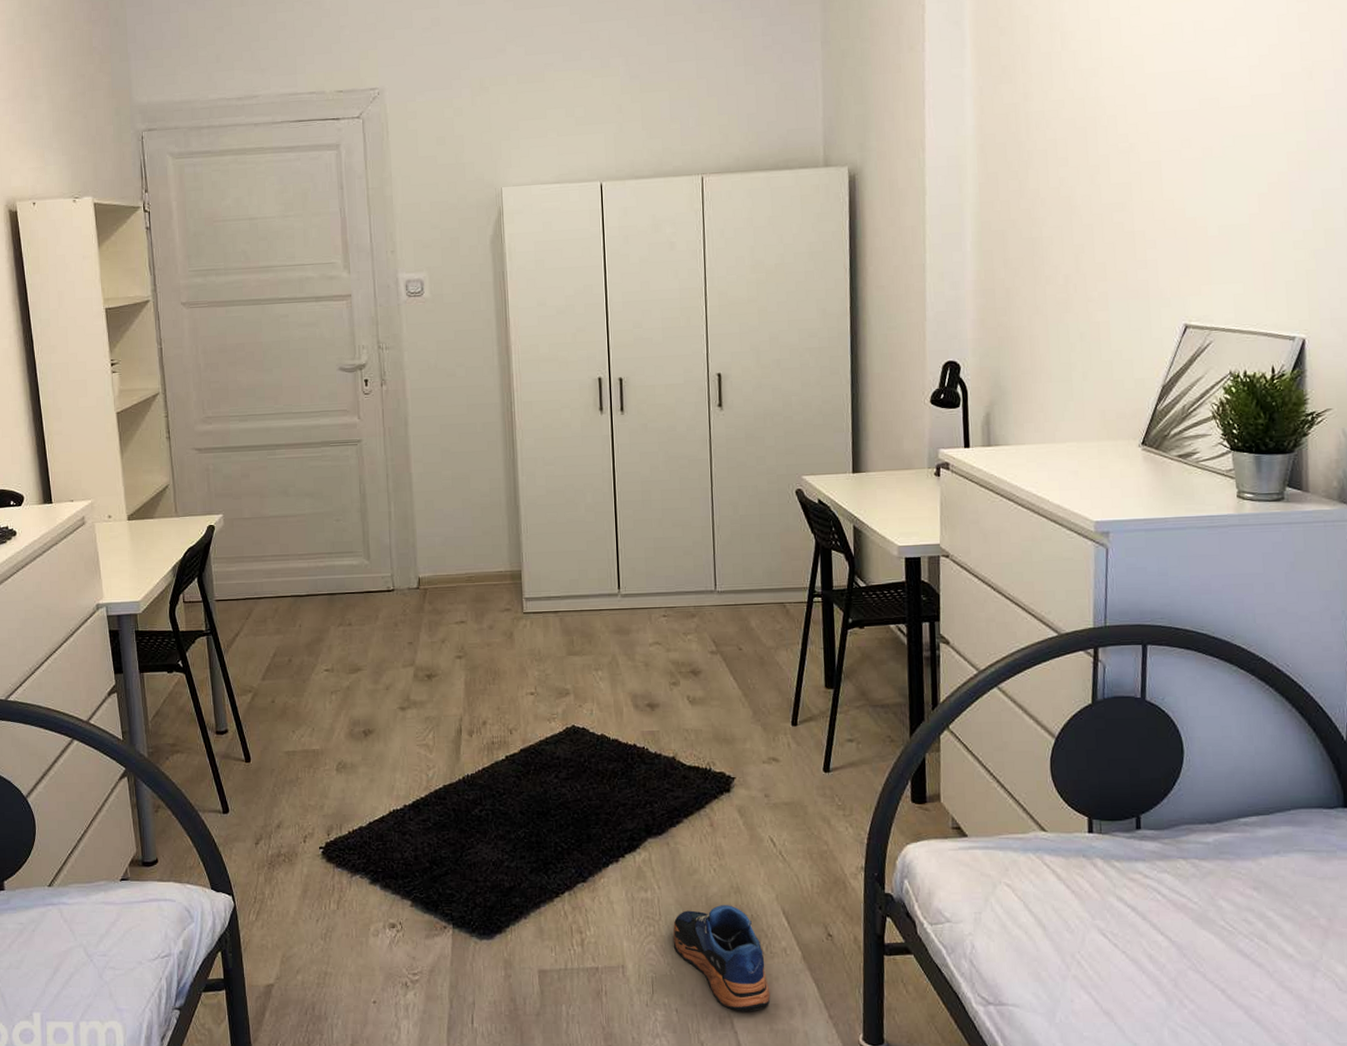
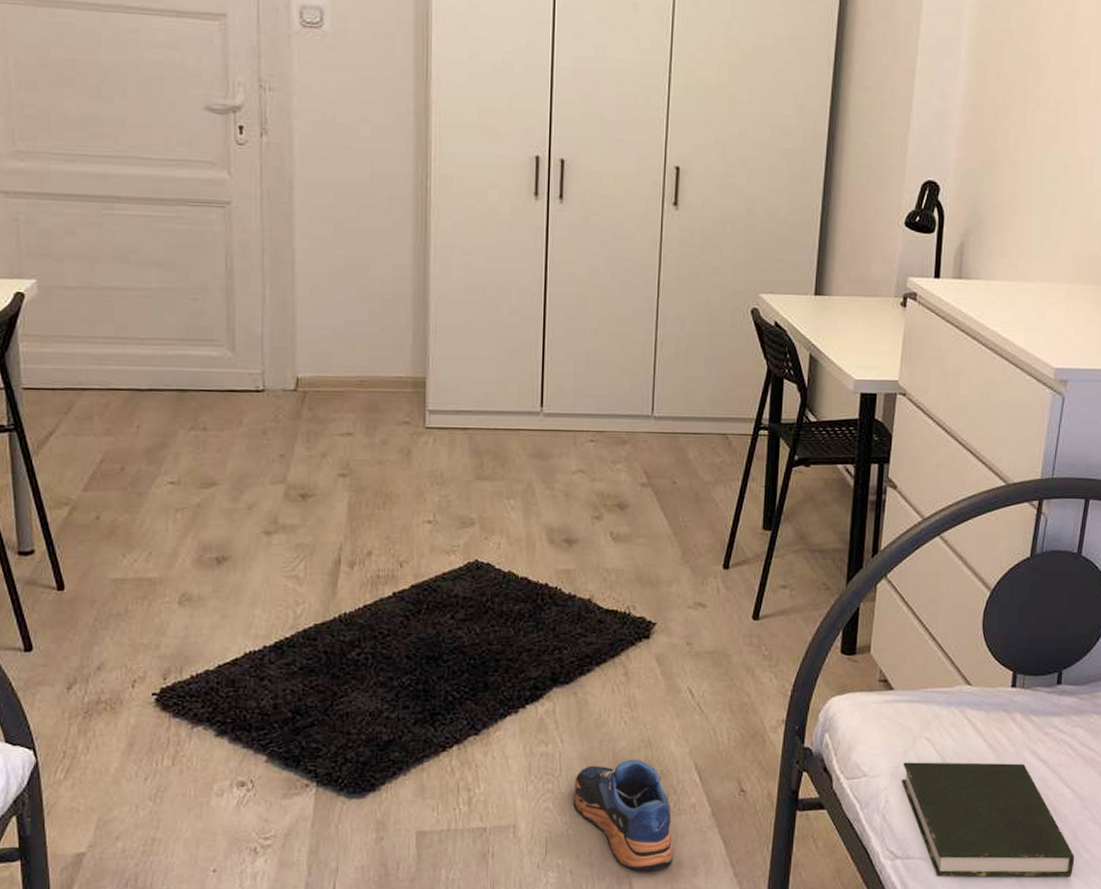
book: none [985,908,1179,1028] -> present [901,762,1075,878]

